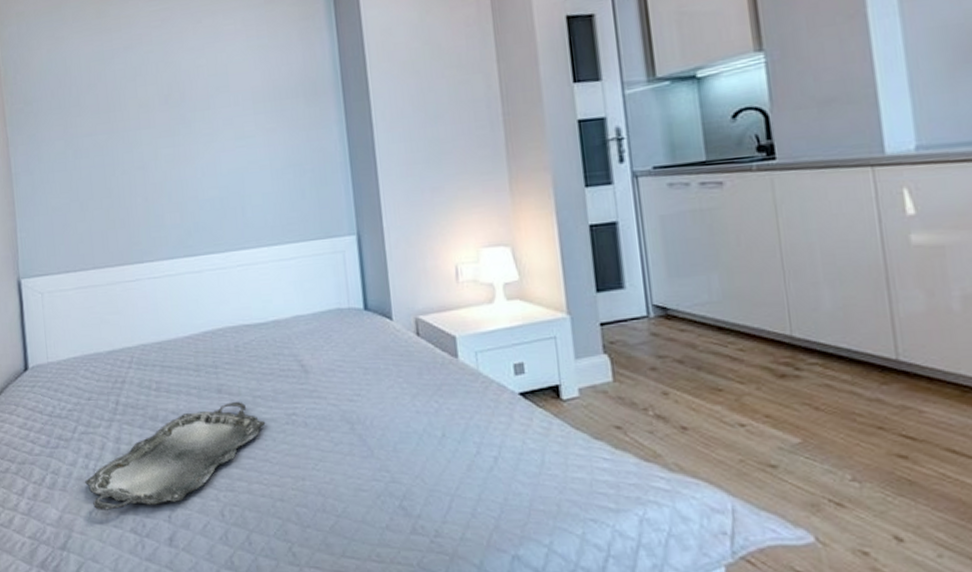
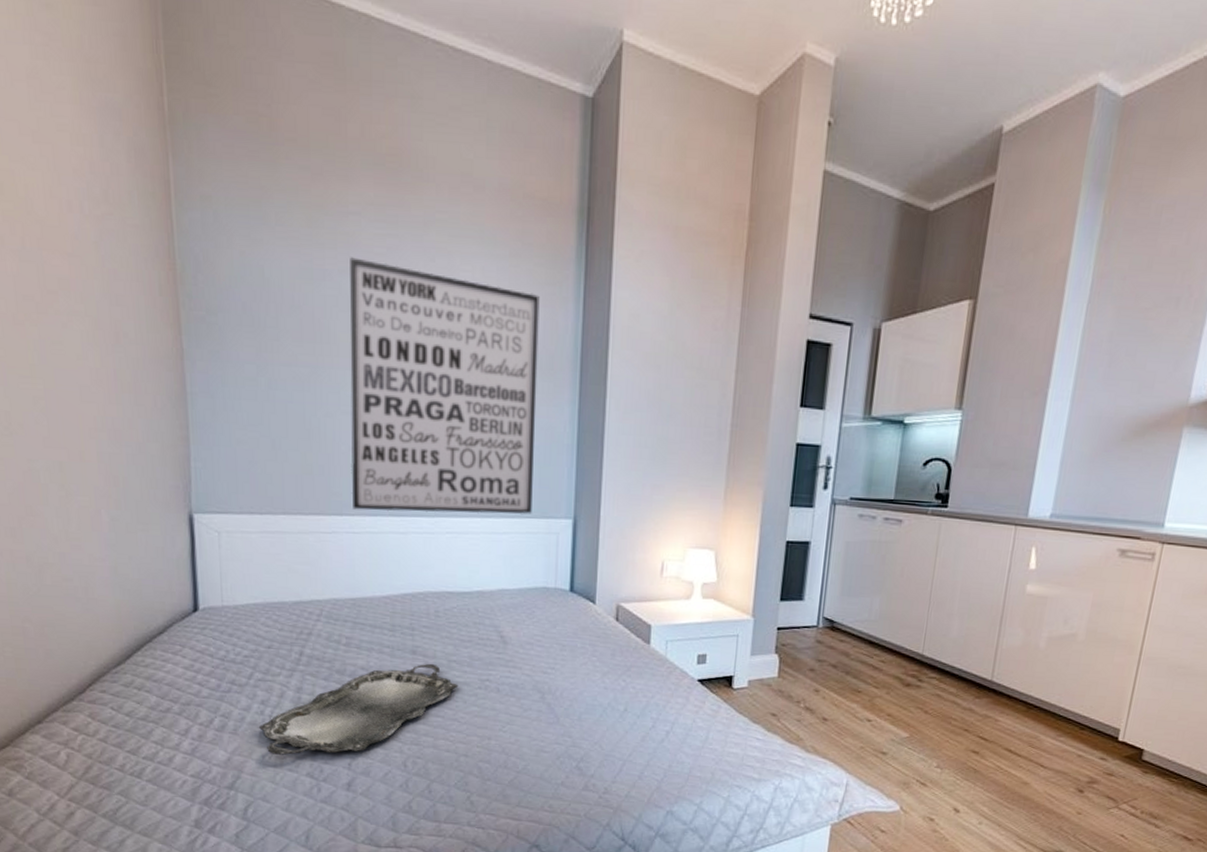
wall art: none [132,30,316,256] -> present [350,257,540,515]

